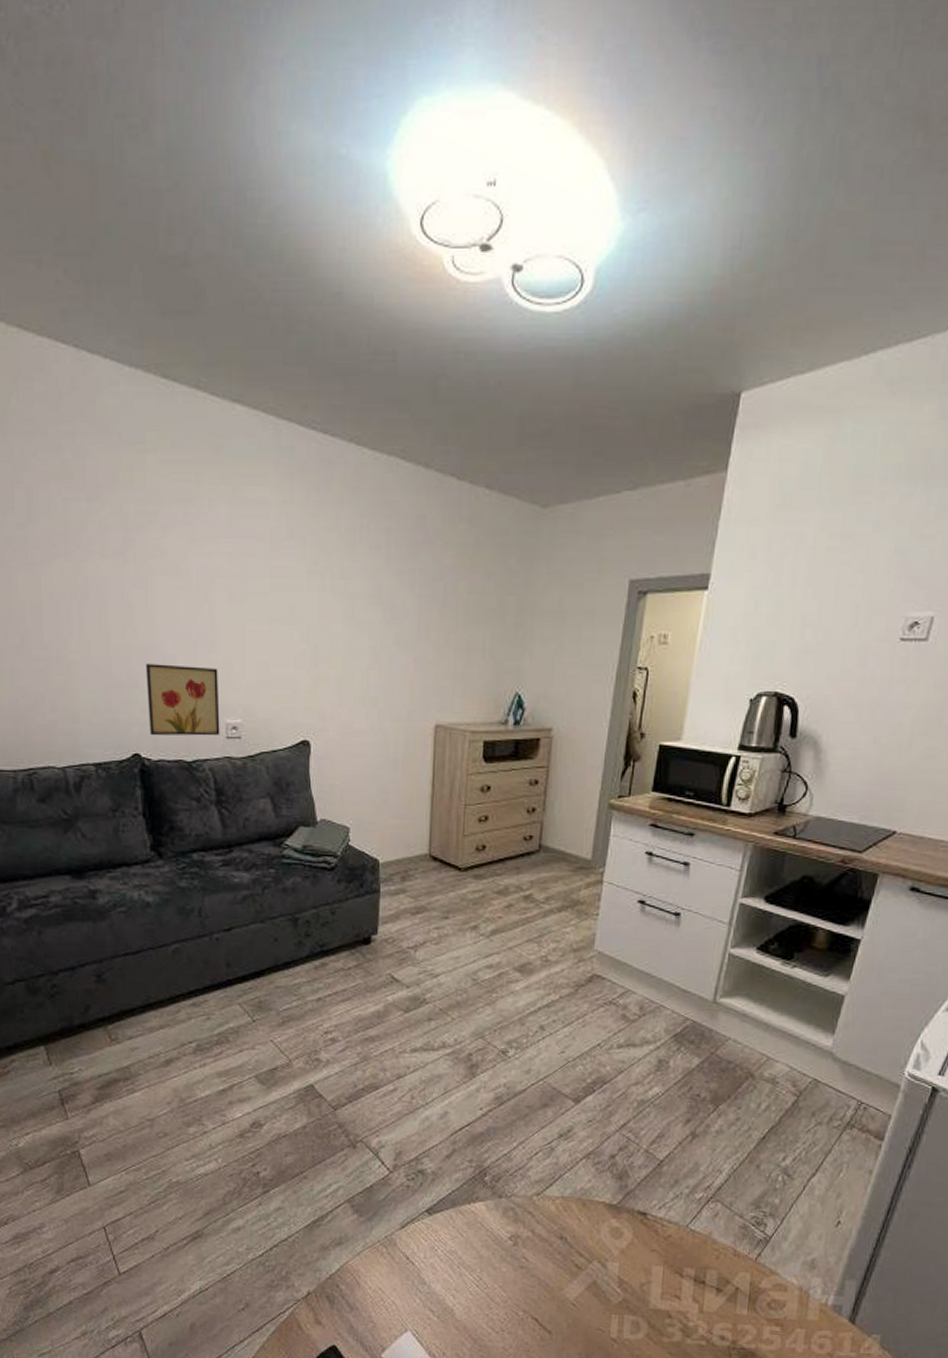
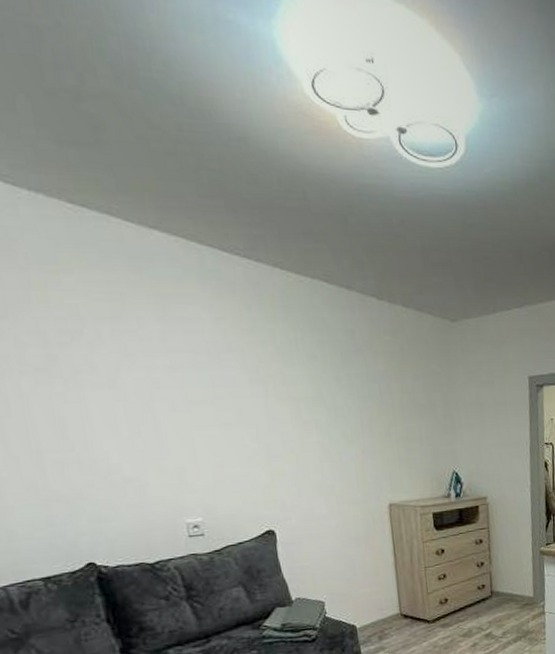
wall art: present [145,663,220,736] -> none [88,473,182,544]

